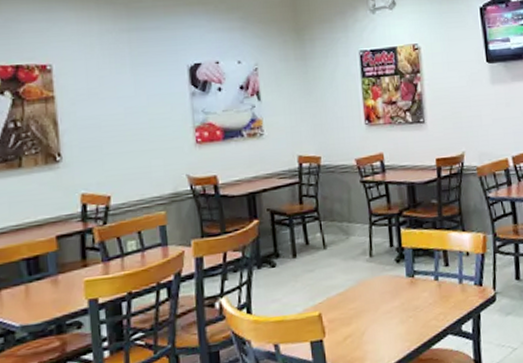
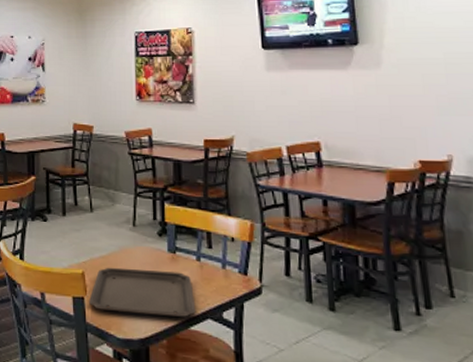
tray: none [327,295,437,349] -> present [88,267,196,318]

